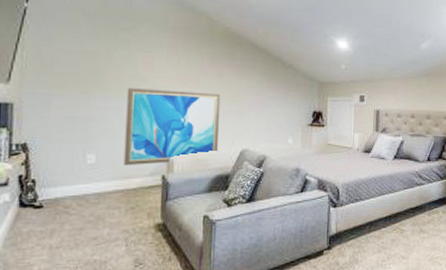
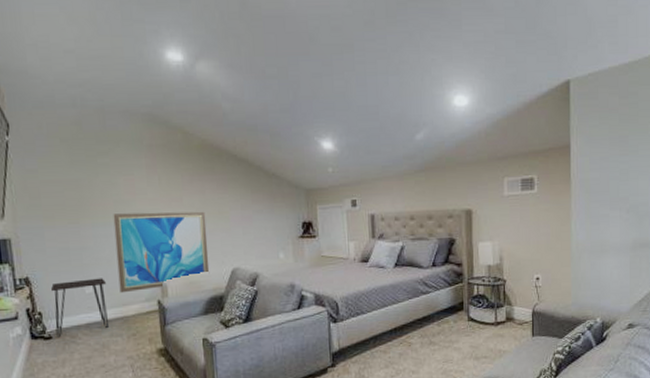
desk: none [48,149,110,207] -> present [51,278,110,338]

